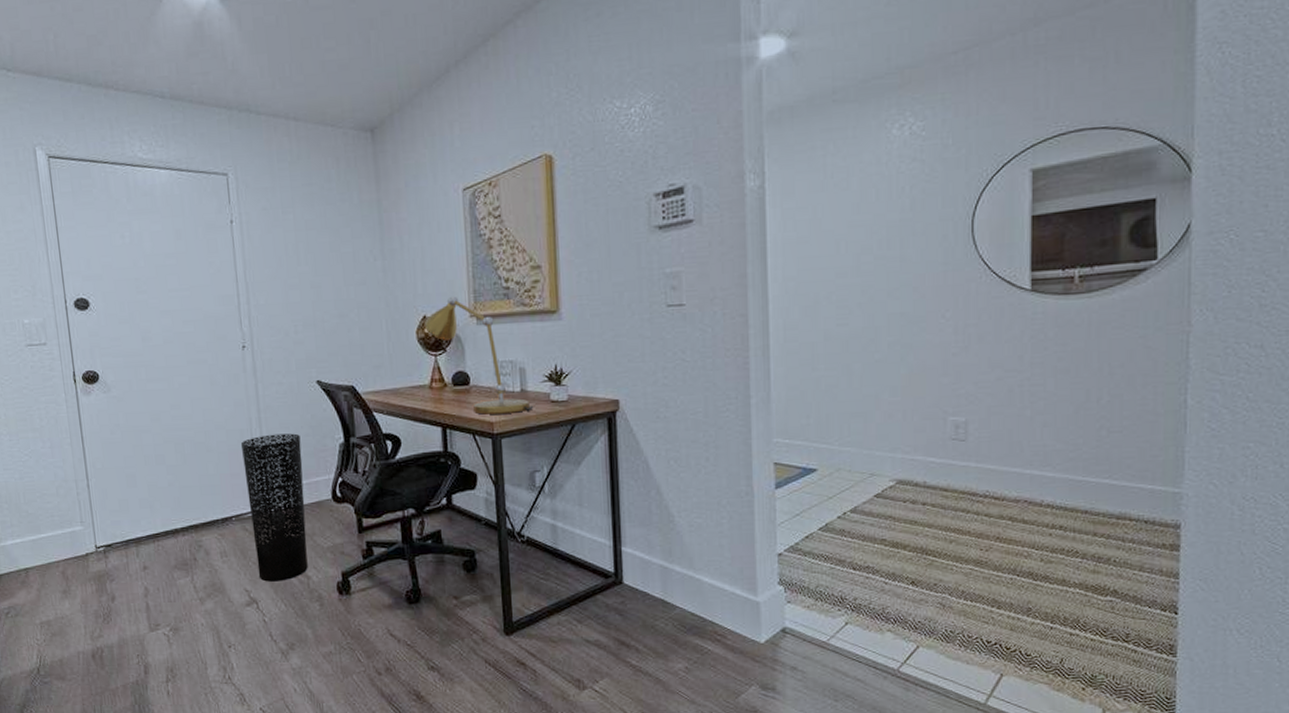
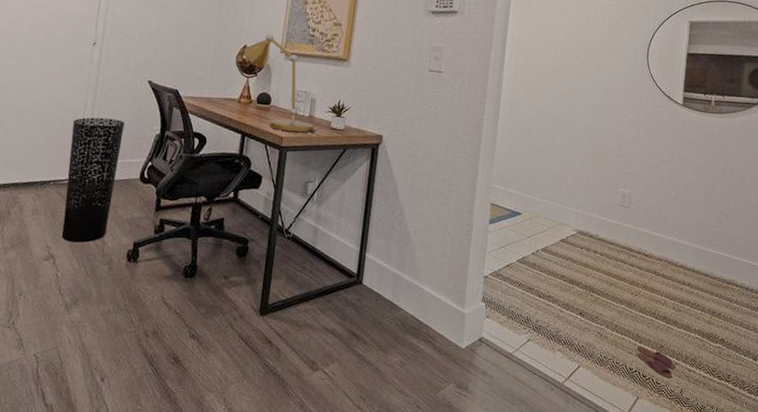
slippers: none [995,612,1051,648] -> present [636,346,676,379]

